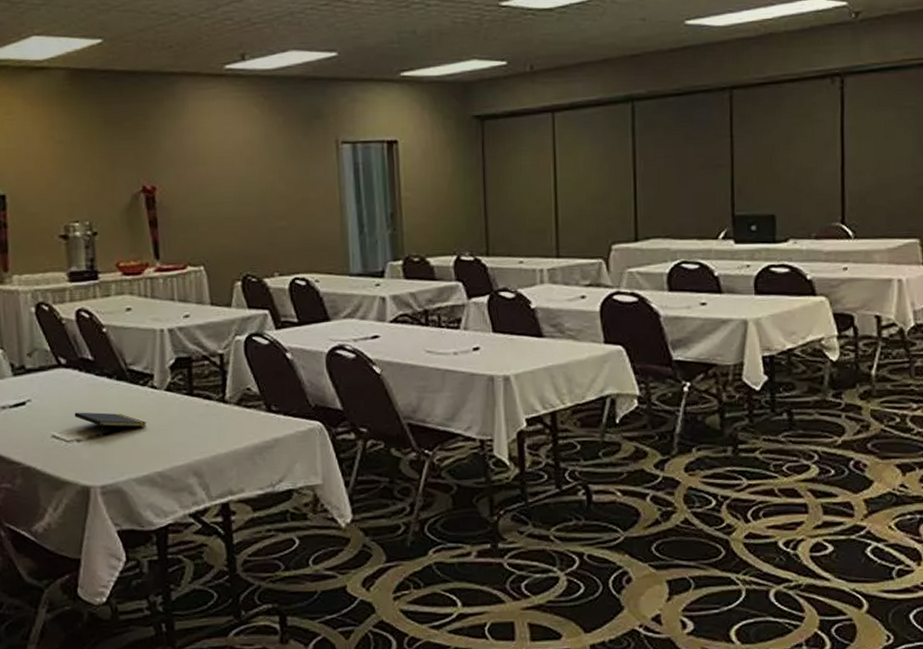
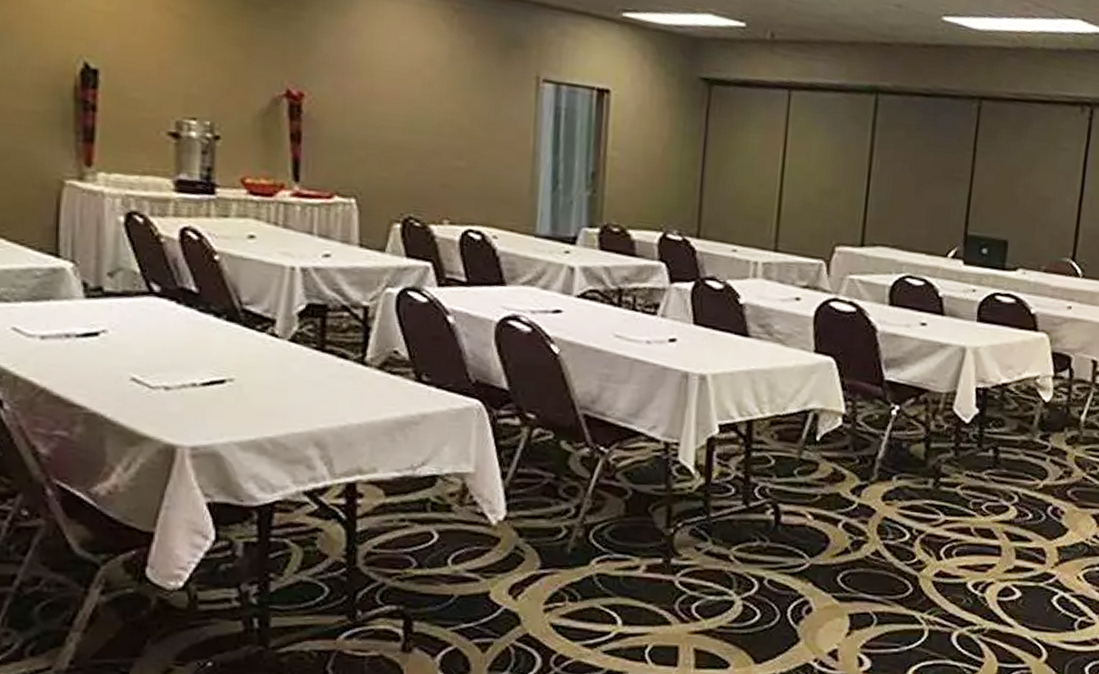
notepad: present [74,412,147,436] -> none [164,353,261,386]

